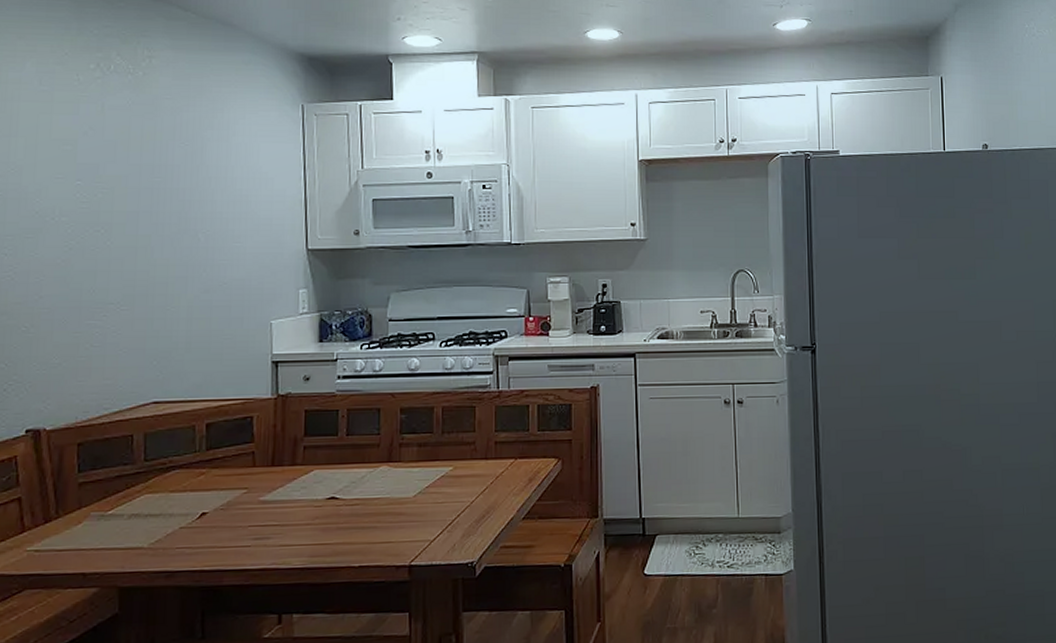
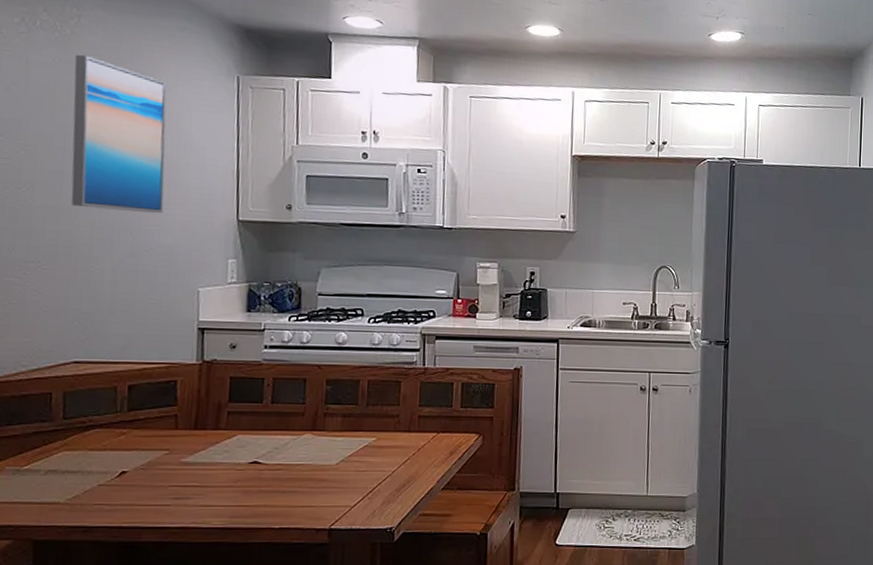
wall art: none [146,94,235,248] -> present [71,54,167,214]

